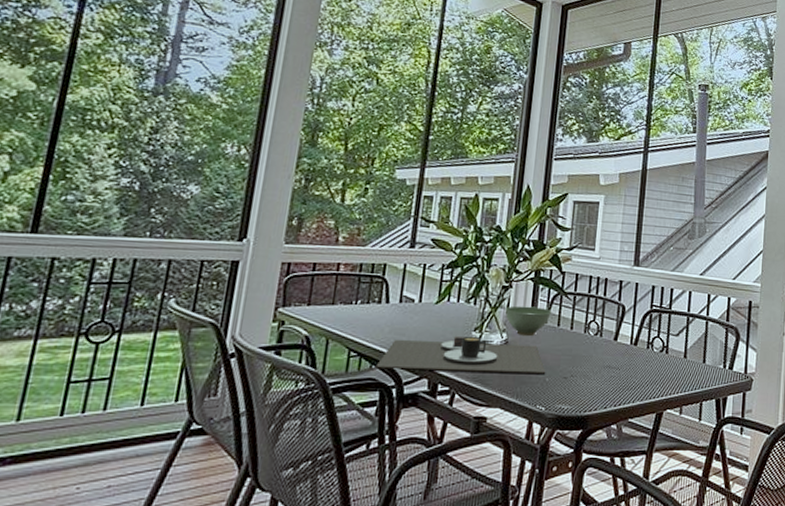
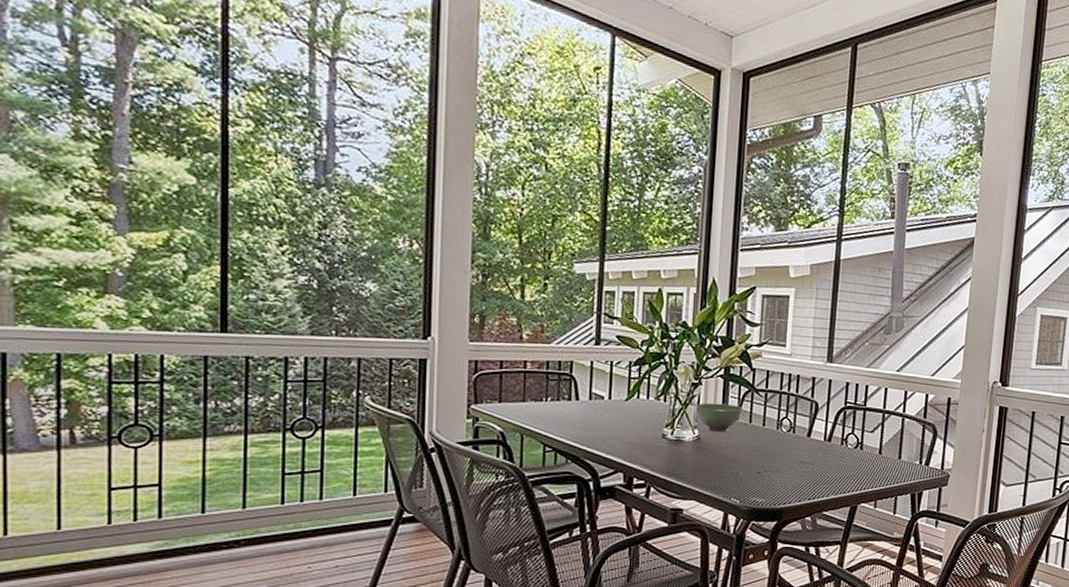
place setting: present [375,335,546,375] -> none [571,431,740,470]

